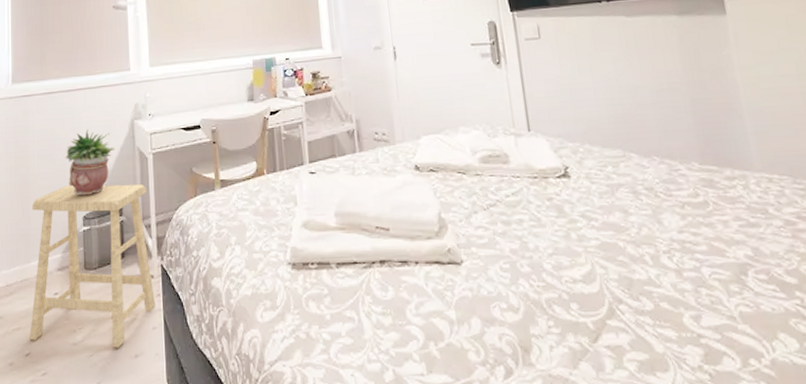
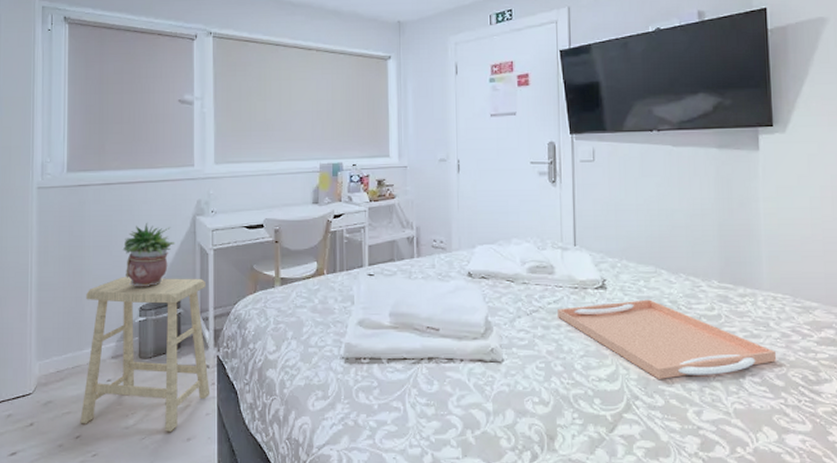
serving tray: none [517,187,783,279] -> present [558,299,777,379]

